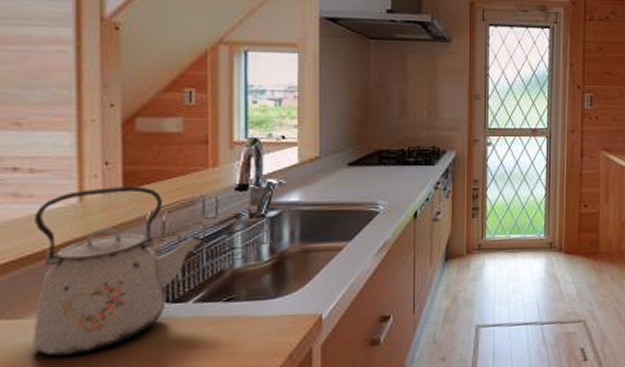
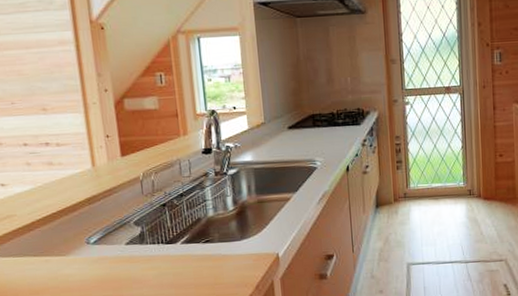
kettle: present [33,186,205,357] -> none [64,153,184,284]

